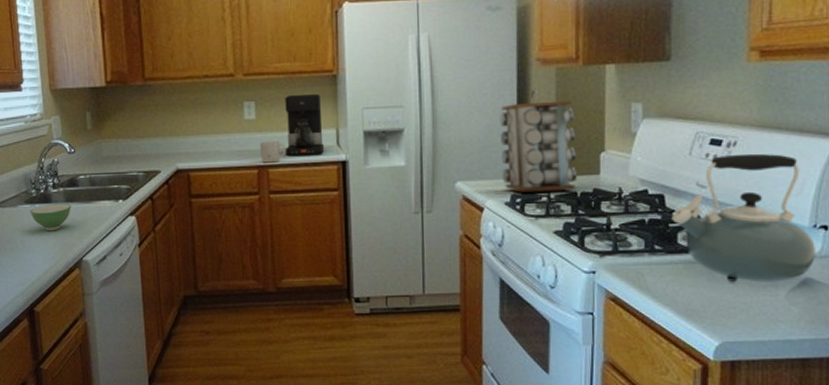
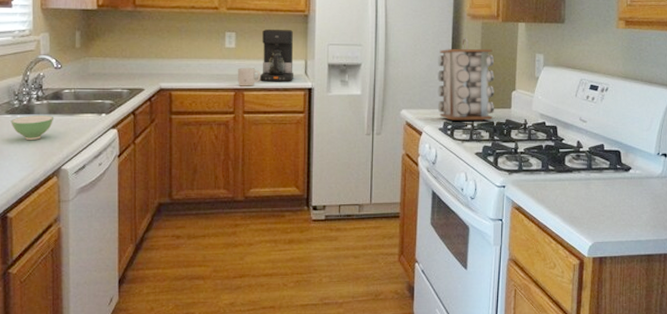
kettle: present [671,153,815,283] -> none [561,97,658,196]

